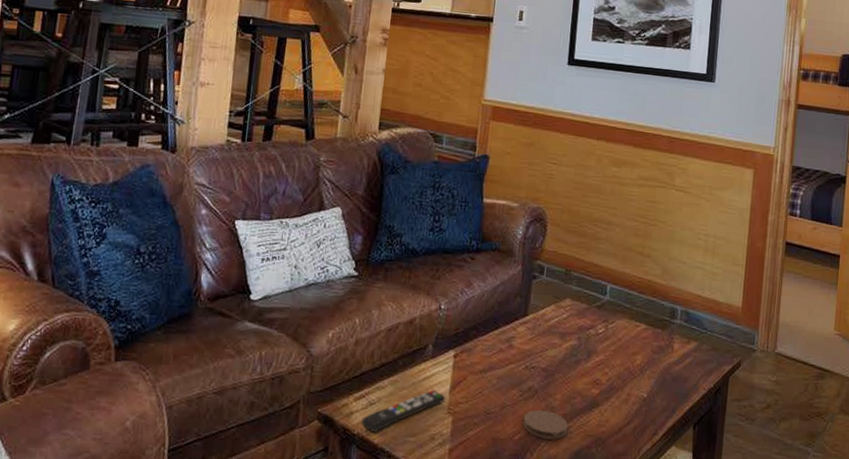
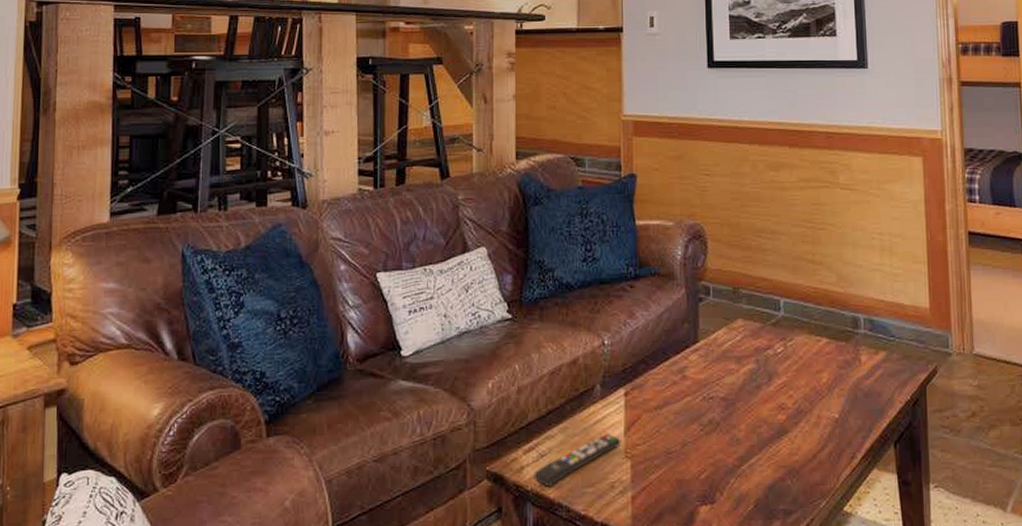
coaster: present [523,410,568,440] -> none [708,444,758,475]

